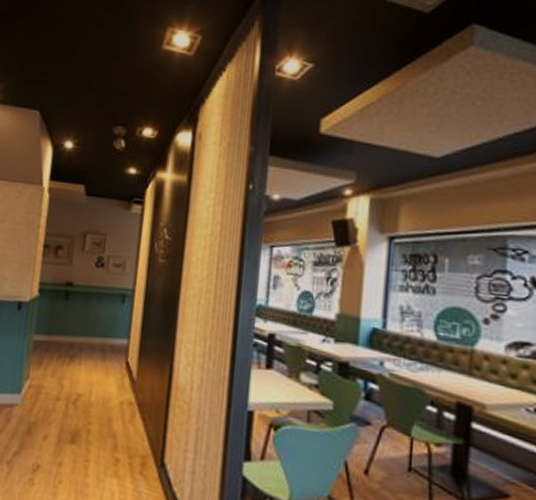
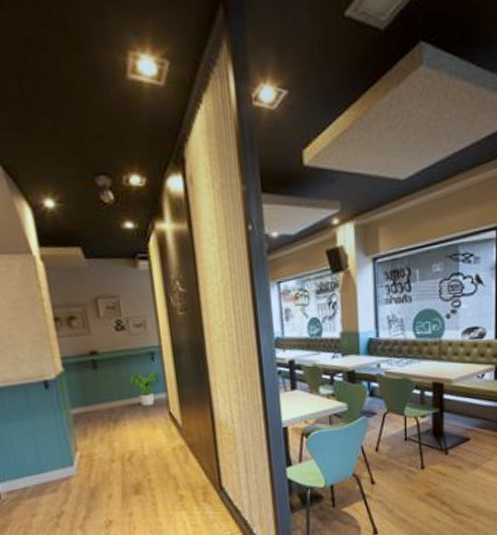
potted plant: none [94,314,128,350] -> present [129,372,162,407]

